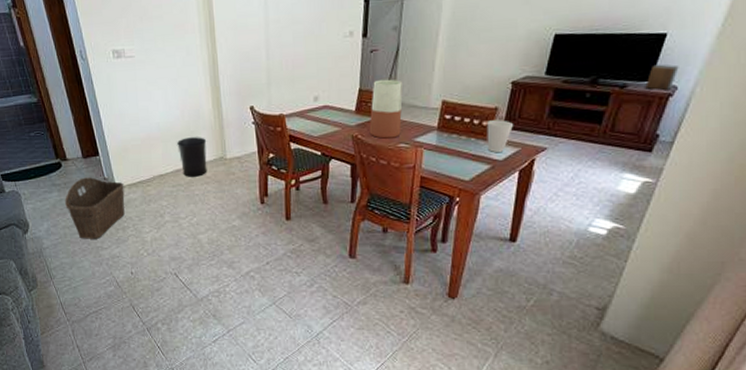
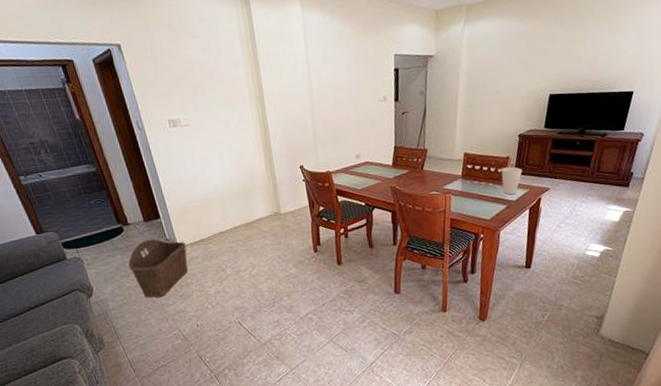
waste bin: present [177,137,207,177] -> none [235,195,264,233]
vase: present [369,79,403,139] -> none [405,136,432,188]
speaker: present [645,64,679,91] -> none [620,116,644,138]

